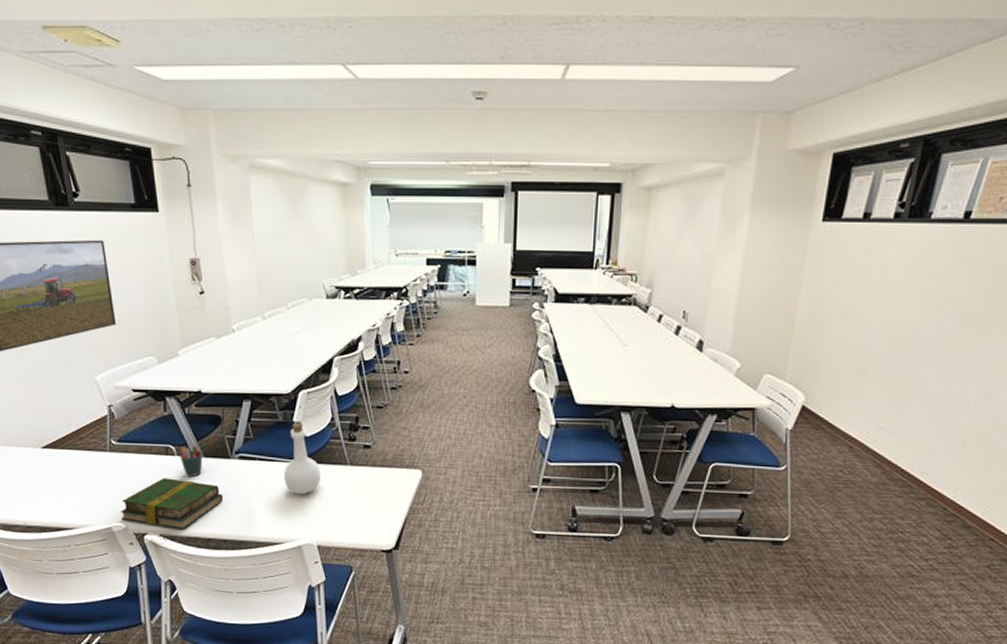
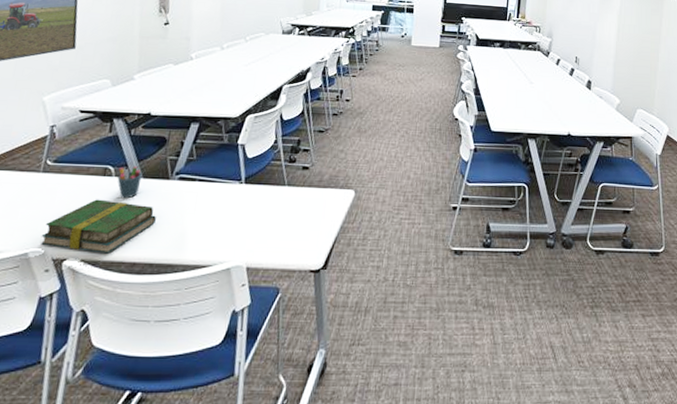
bottle: present [284,422,322,495] -> none [221,144,259,215]

